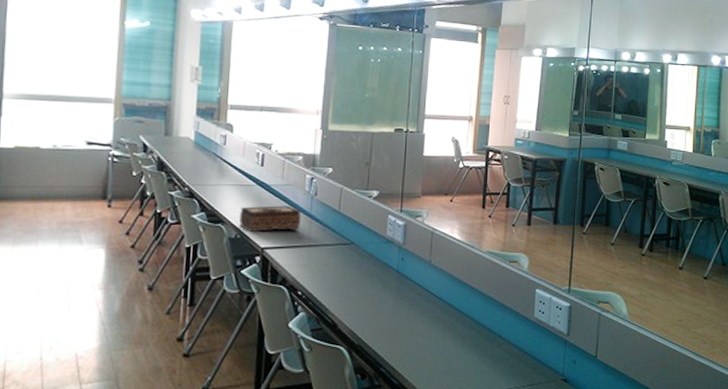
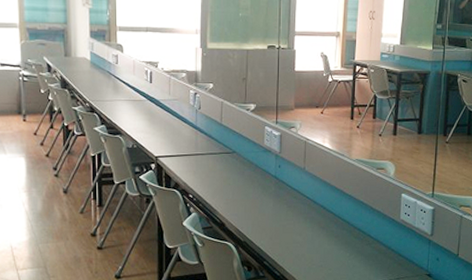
tissue box: present [239,205,301,233] -> none [135,118,187,143]

